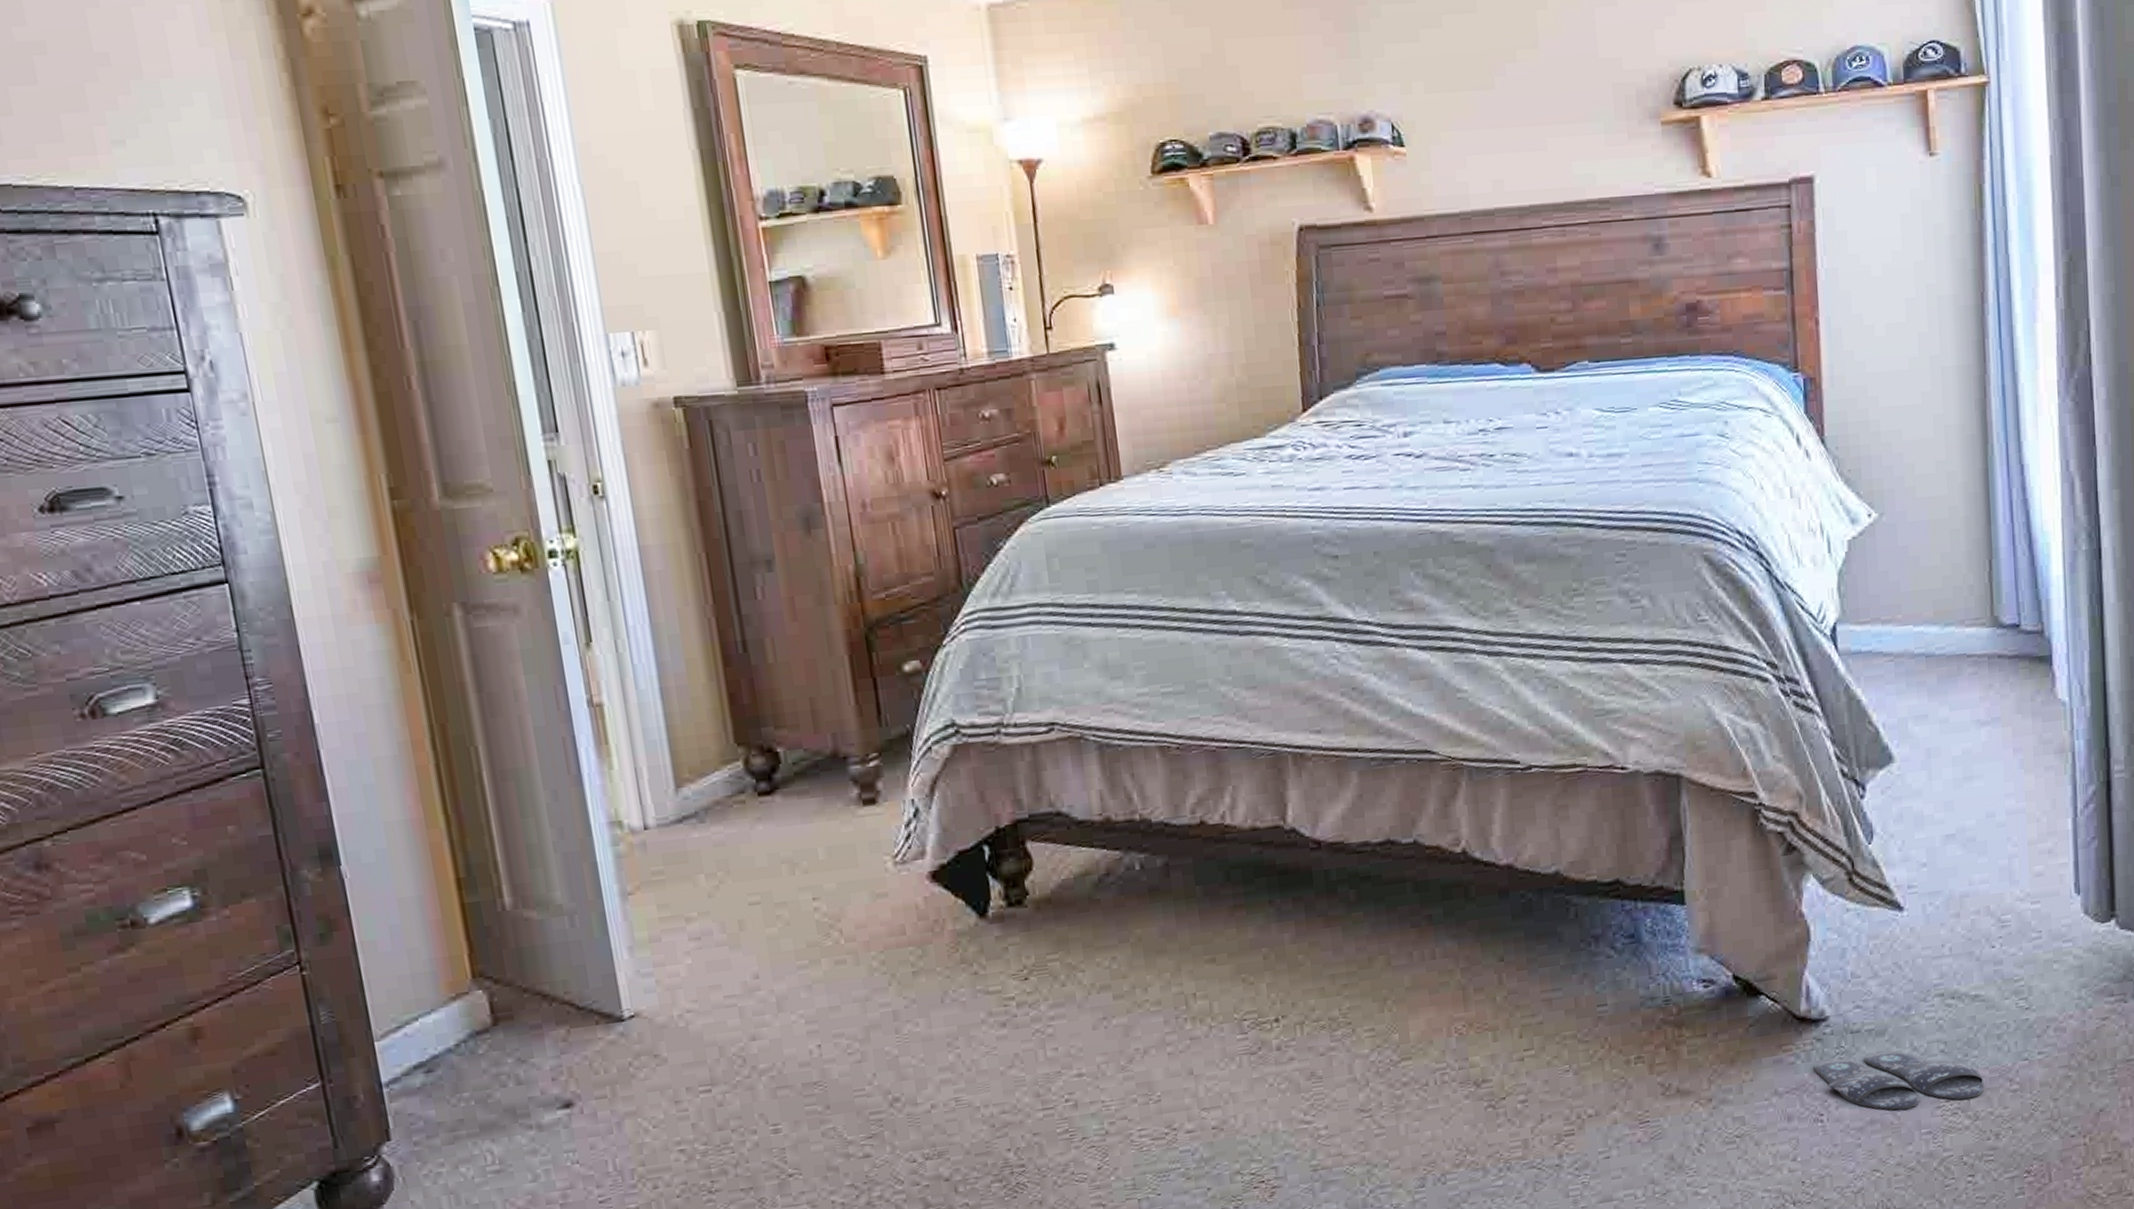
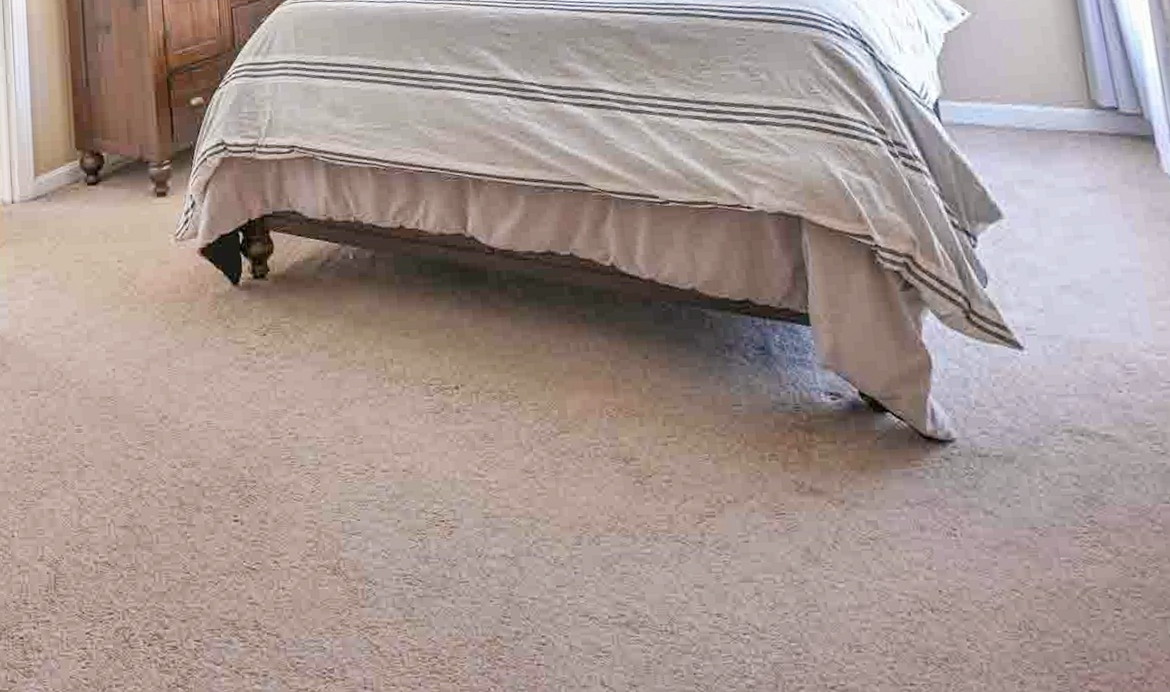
slippers: present [1813,1050,1984,1111] -> none [943,477,1124,535]

